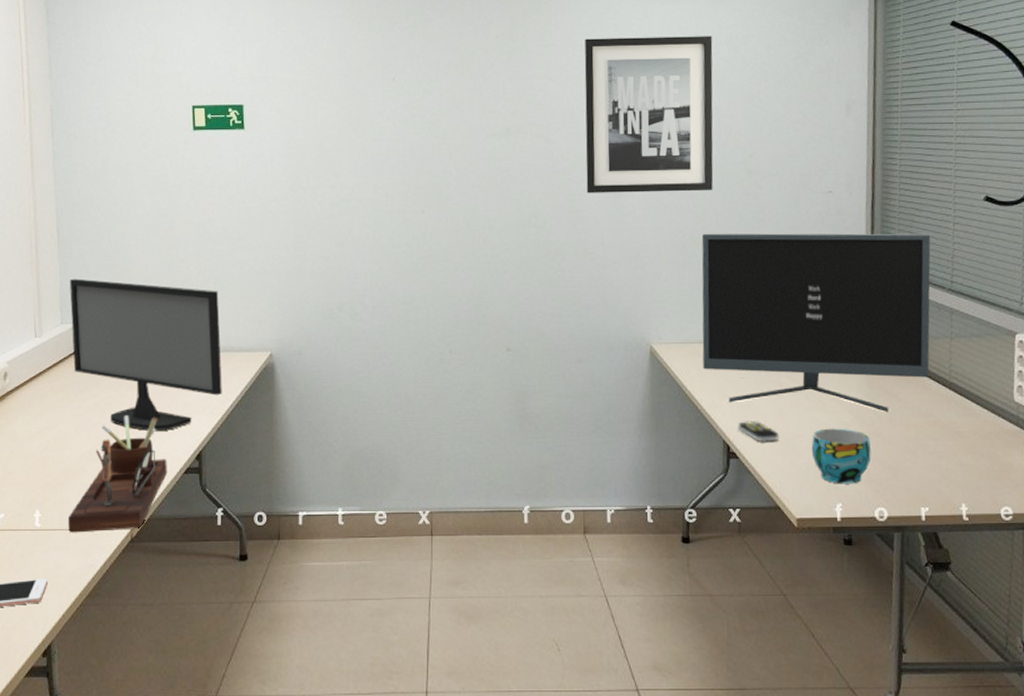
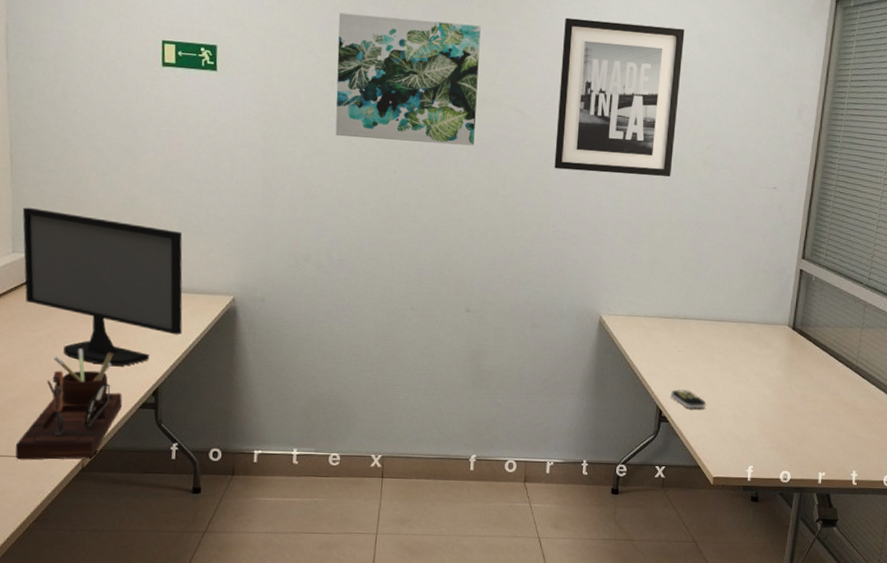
wall art: none [358,57,501,182] -> present [335,12,481,146]
monitor: present [701,233,931,413] -> none [645,216,856,390]
cup: present [811,428,871,484] -> none [732,400,784,450]

